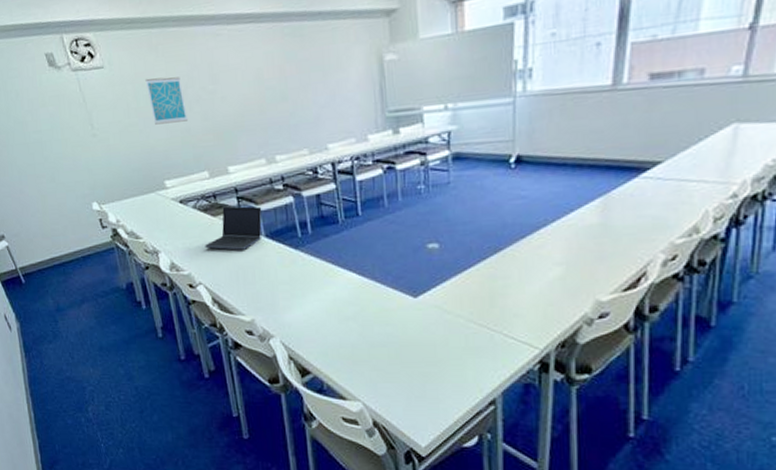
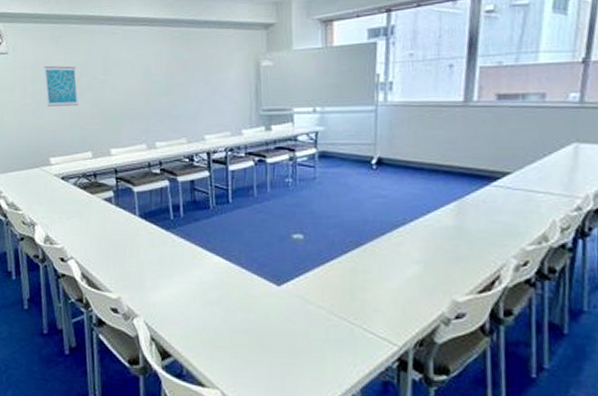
laptop computer: present [205,206,262,250] -> none [80,185,138,228]

